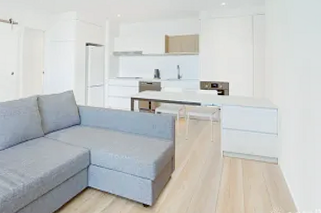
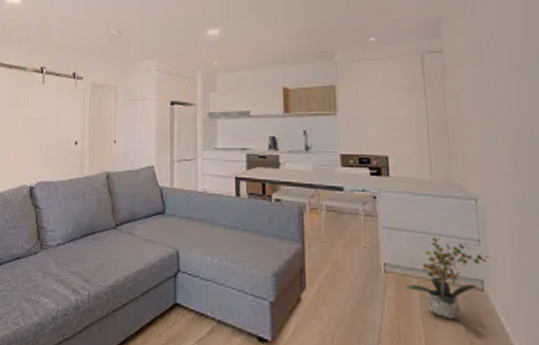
potted plant: none [235,133,282,183] -> present [407,236,489,320]

